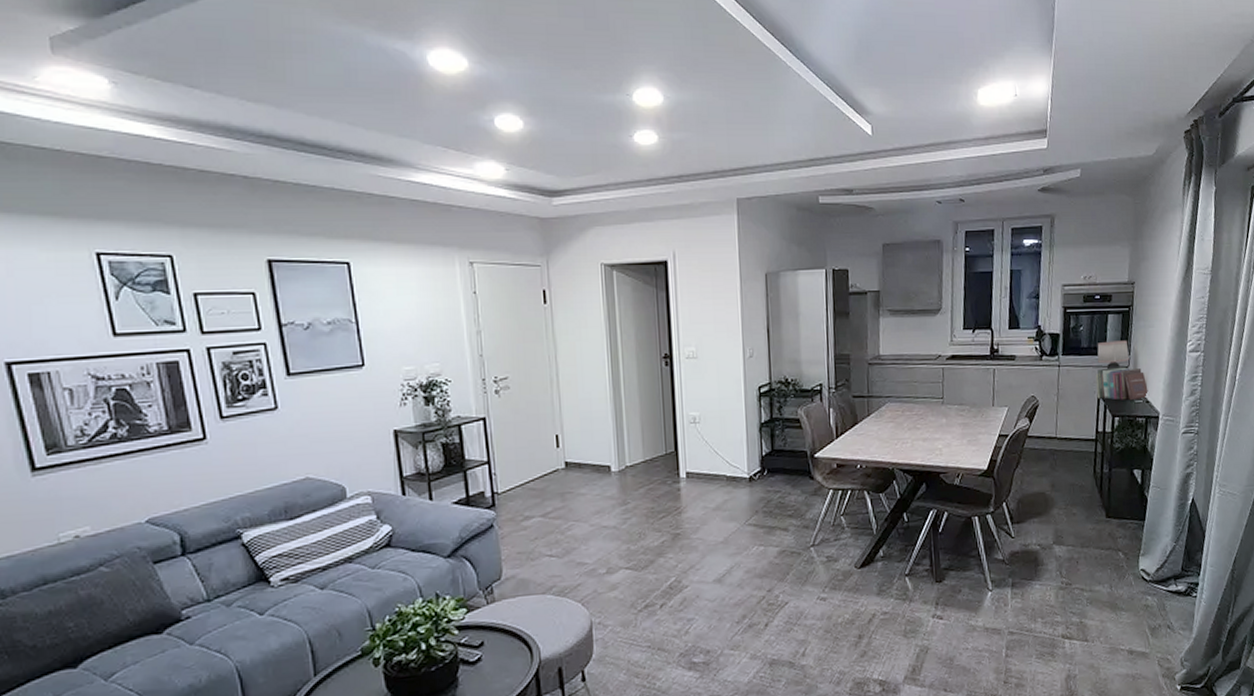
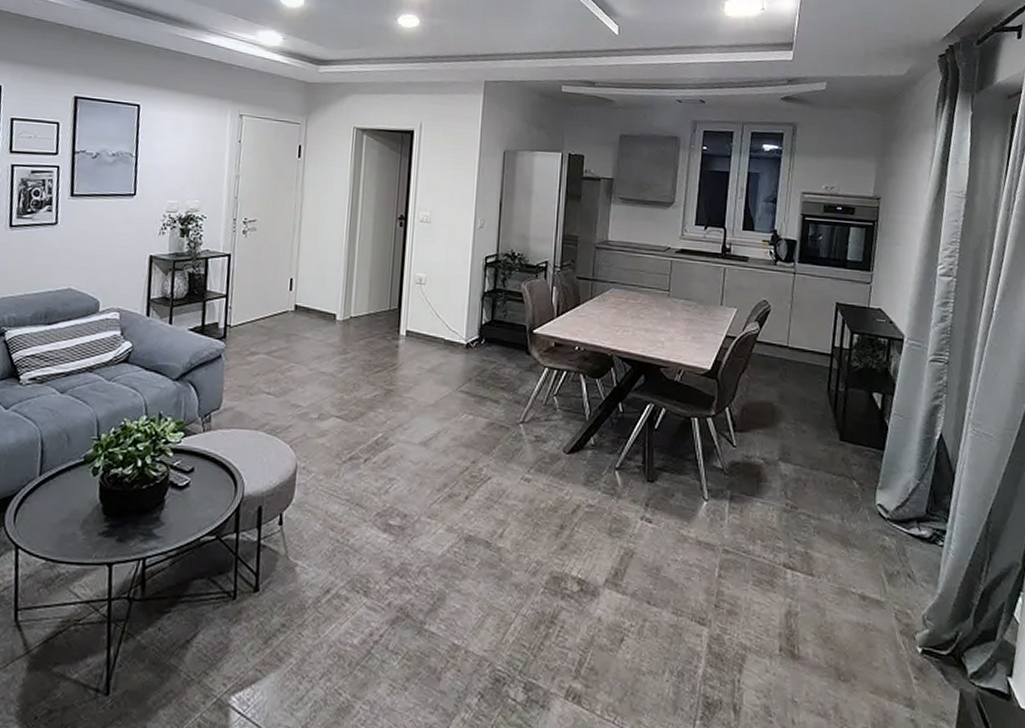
books: present [1095,367,1149,401] -> none [834,281,893,319]
table lamp: present [1097,340,1130,369] -> none [836,254,872,283]

